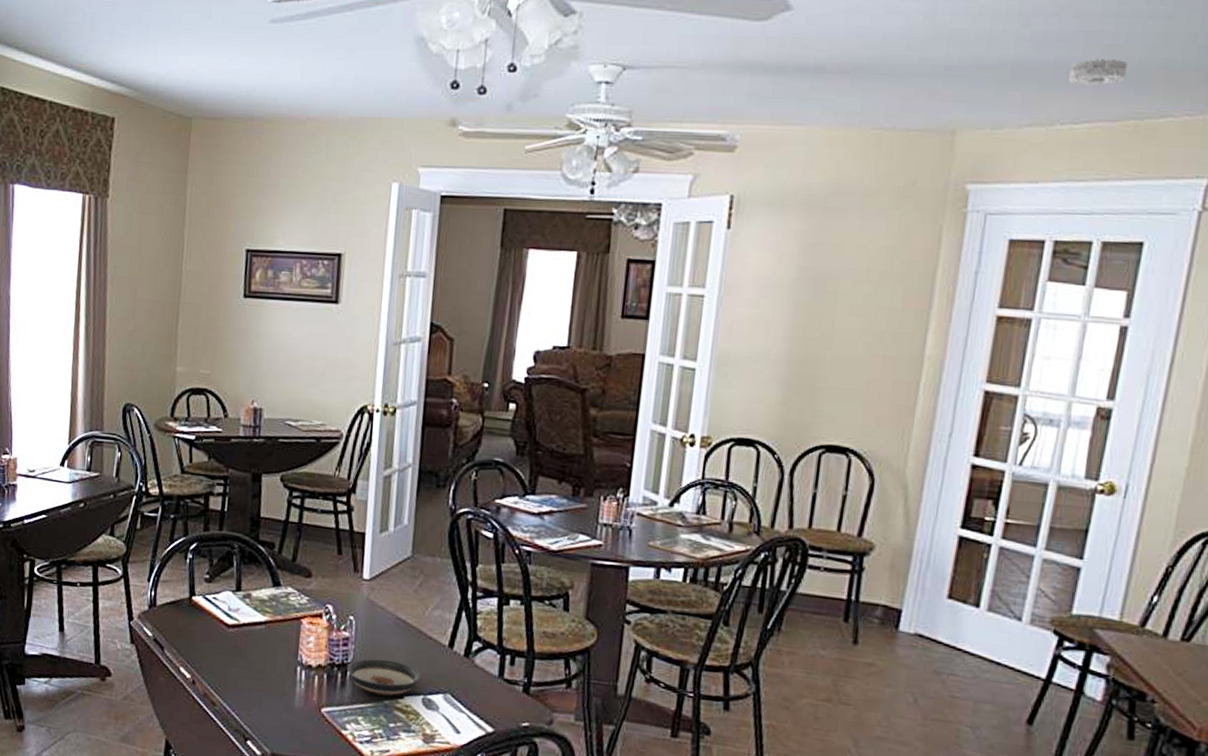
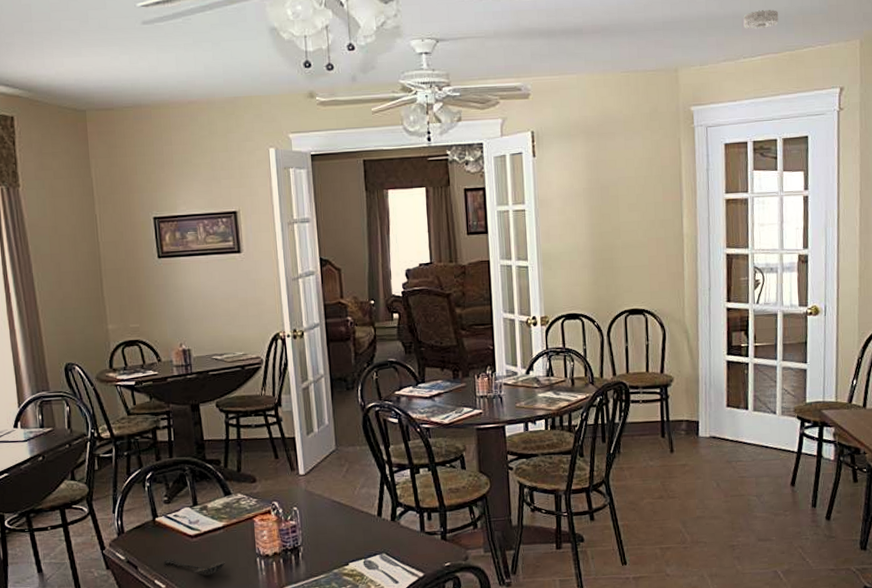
spoon: none [193,646,261,675] -> present [163,559,225,576]
saucer: present [346,658,422,696] -> none [298,536,361,567]

